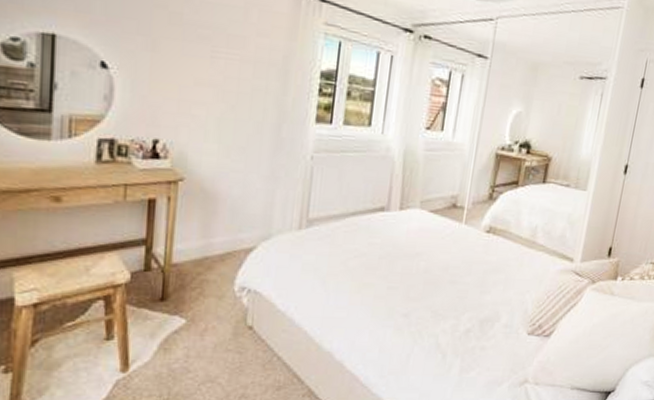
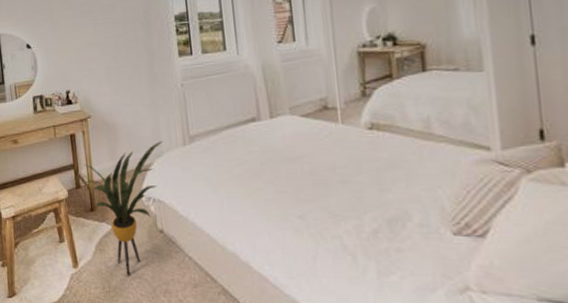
house plant: none [151,221,275,380] -> present [80,141,163,276]

